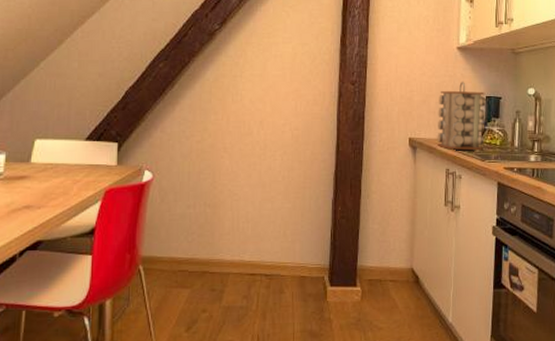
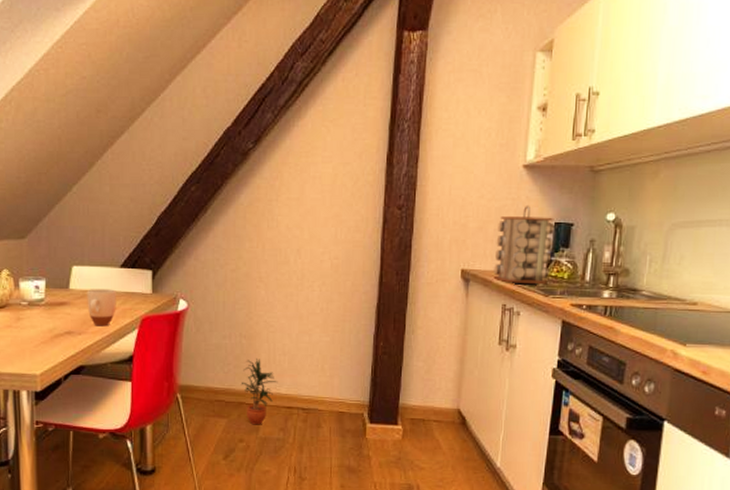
mug: none [48,162,80,200] -> present [87,289,116,327]
potted plant: none [204,227,242,294] -> present [241,359,278,425]

